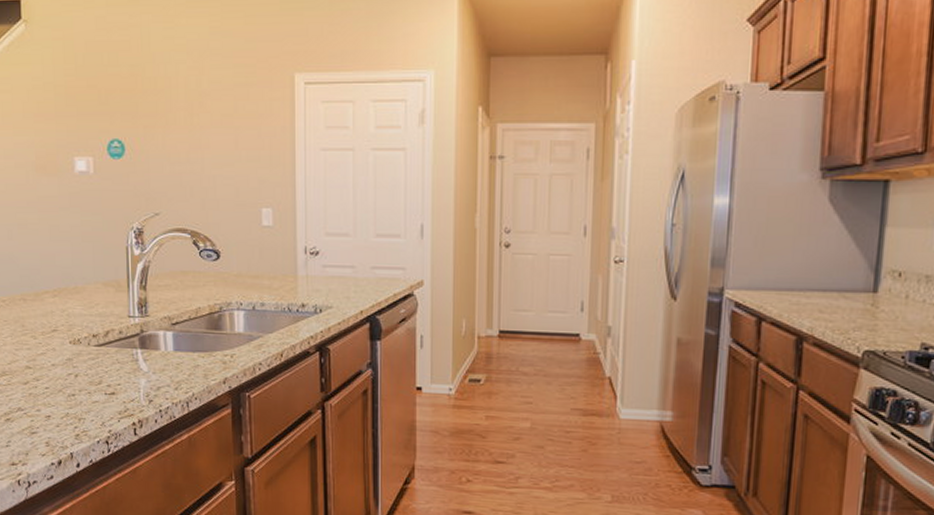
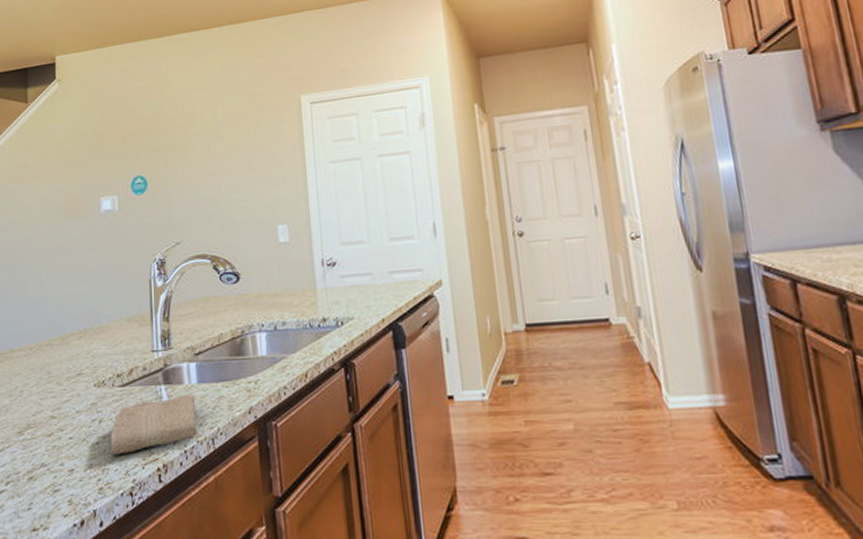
washcloth: none [86,360,172,408] -> present [110,394,197,455]

